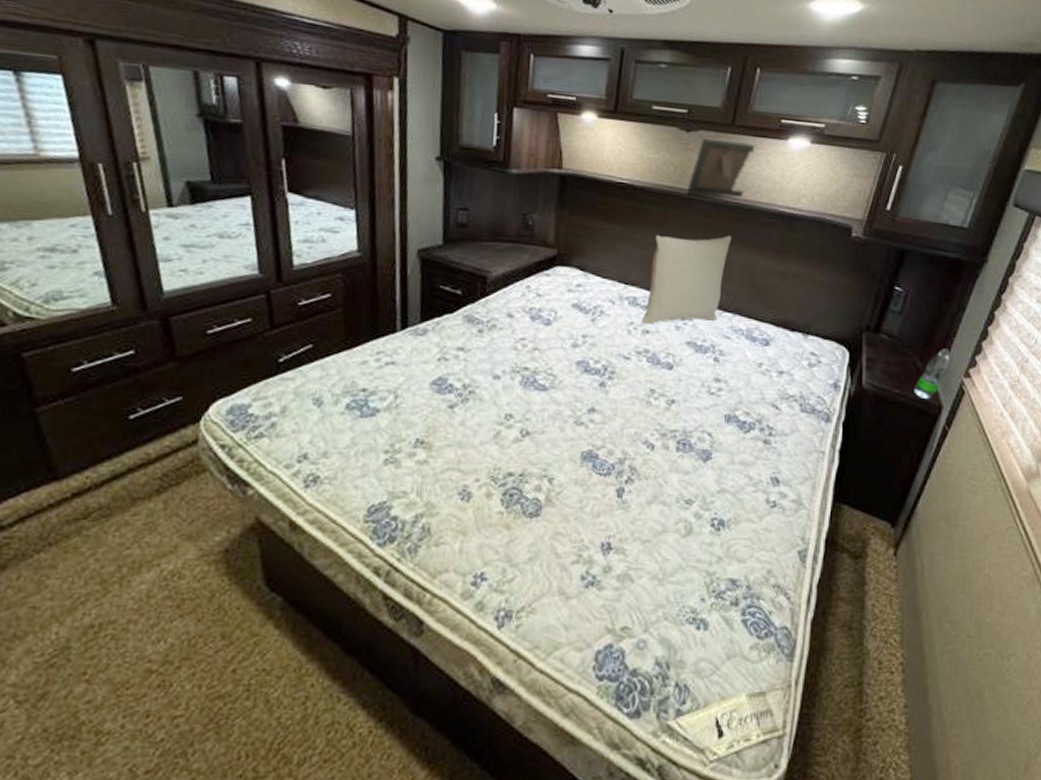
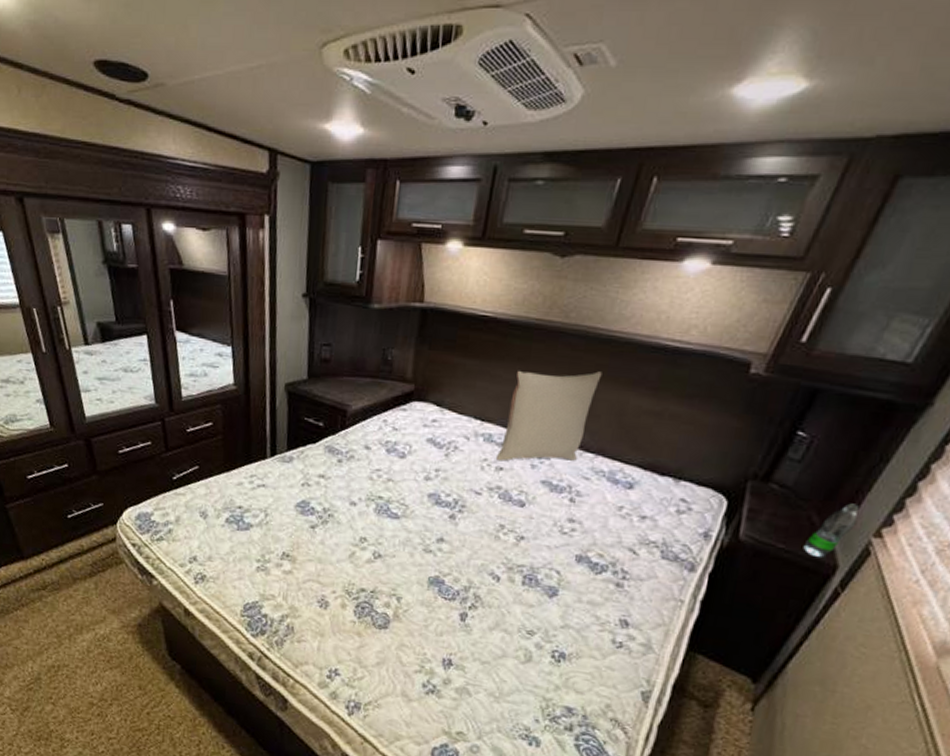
picture frame: present [686,137,758,199] -> none [554,263,645,331]

